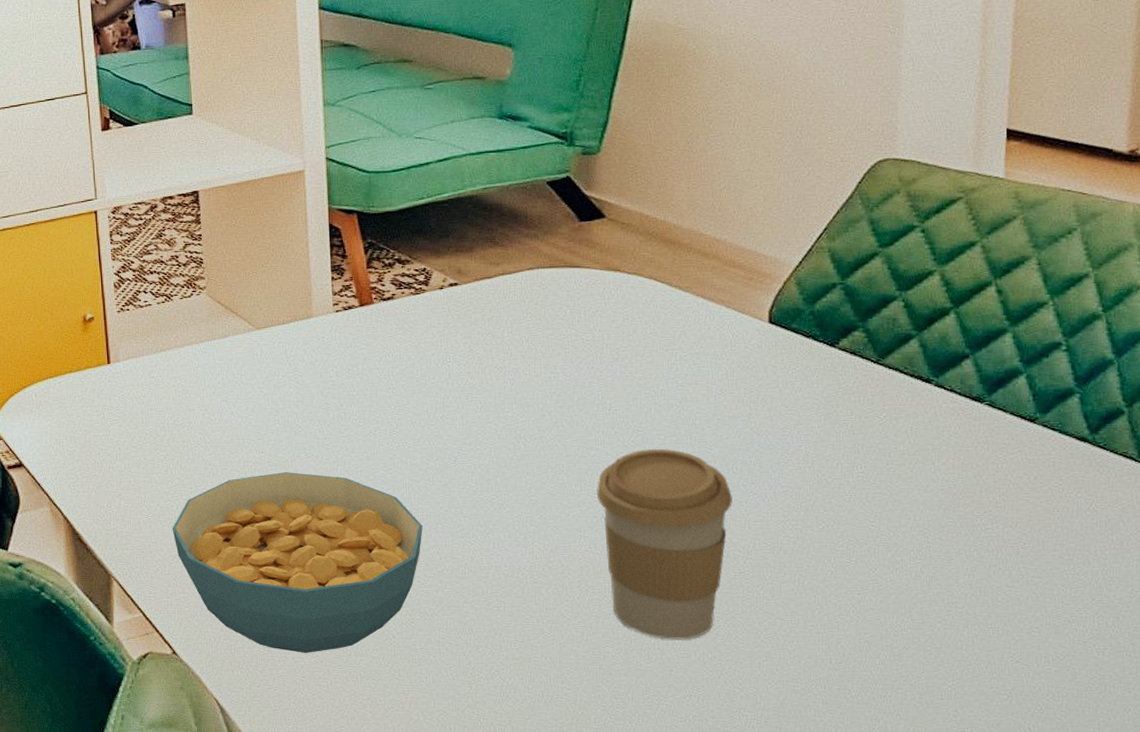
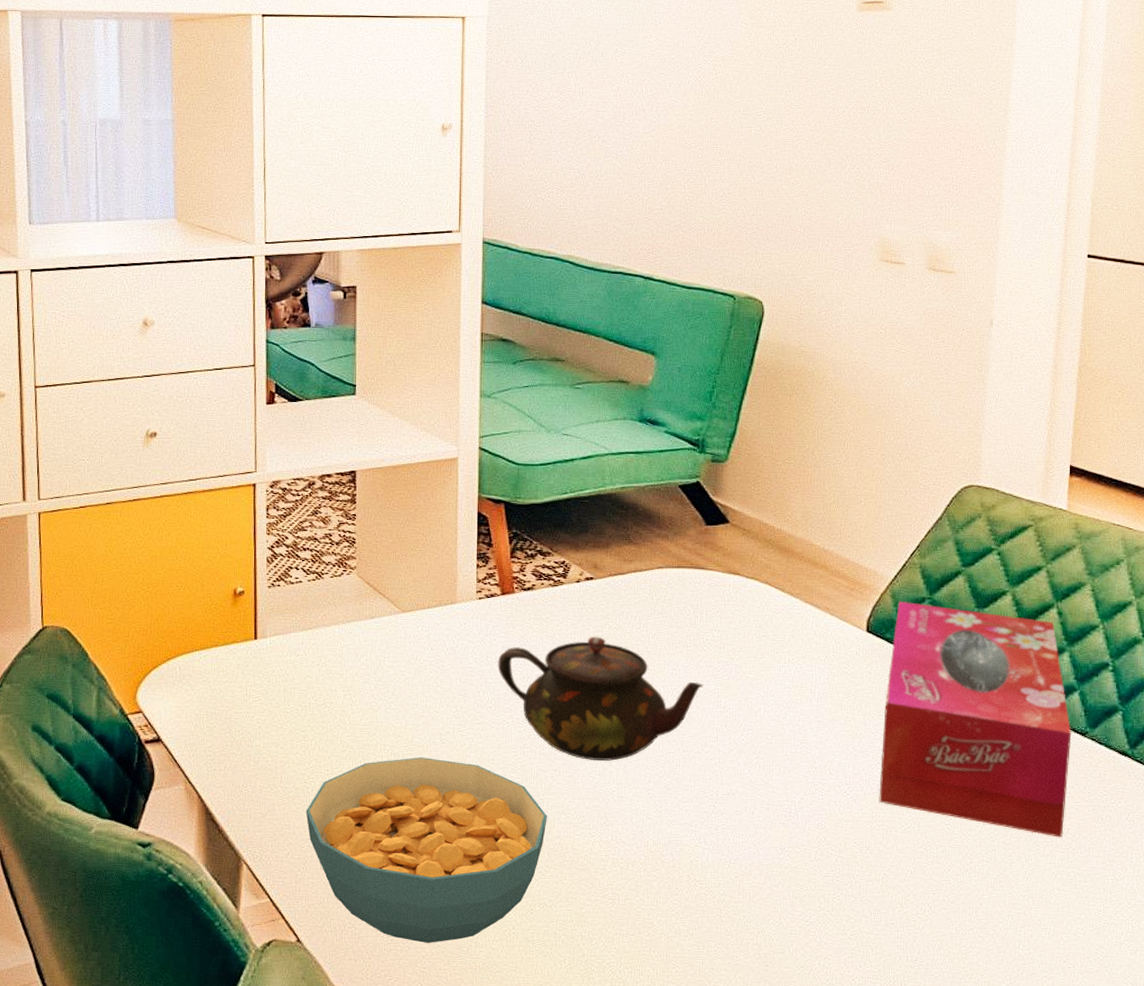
teapot: none [360,344,586,468] -> present [498,637,704,761]
coffee cup: present [597,448,732,640] -> none [709,747,828,935]
tissue box: none [791,288,1018,532] -> present [879,601,1072,838]

